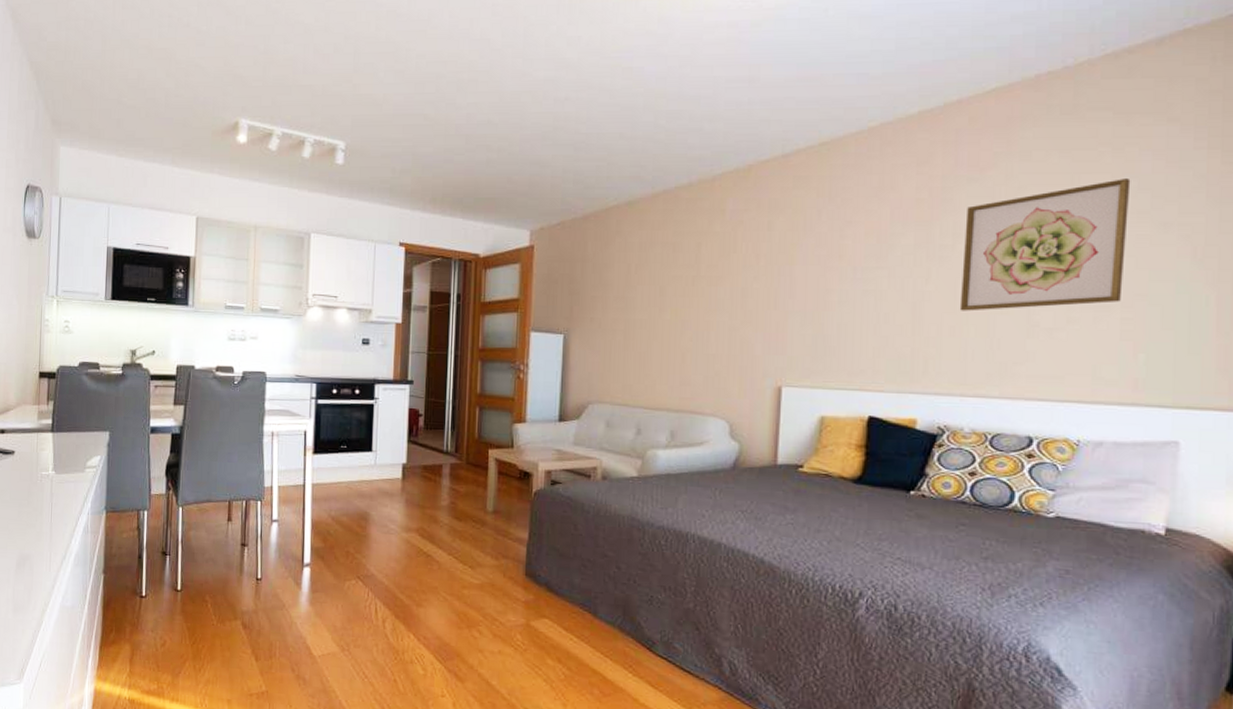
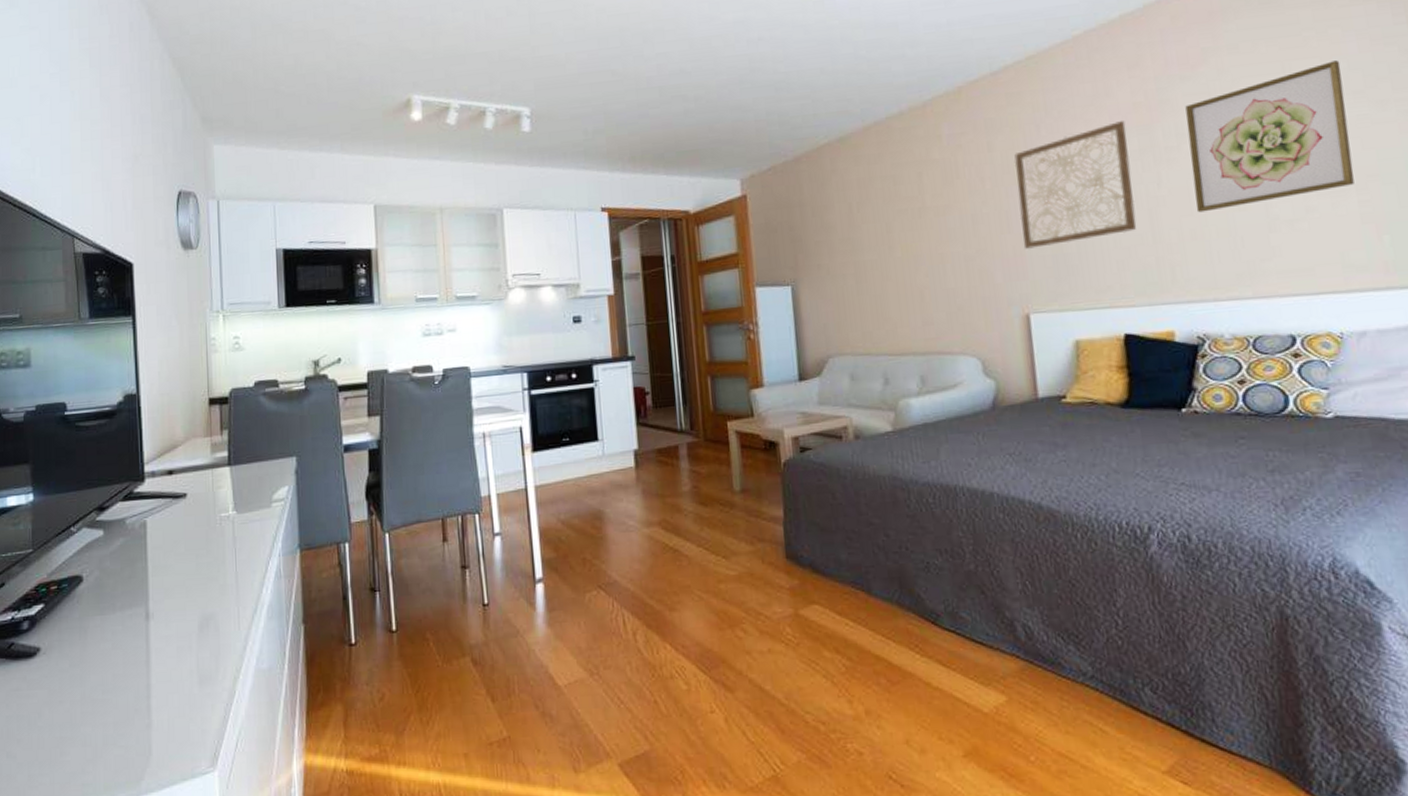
wall art: none [786,215,905,326] -> present [1014,121,1137,249]

